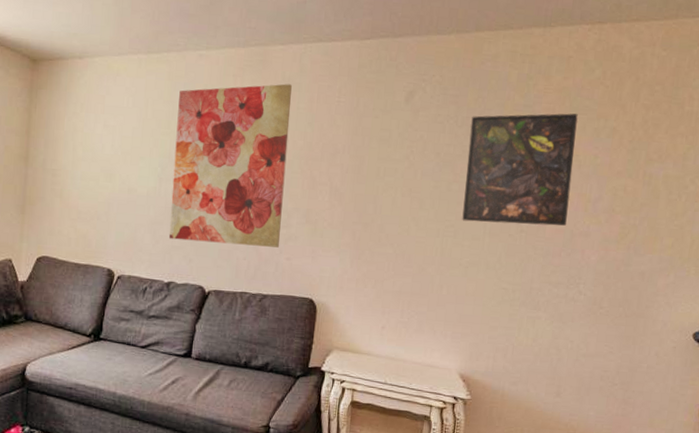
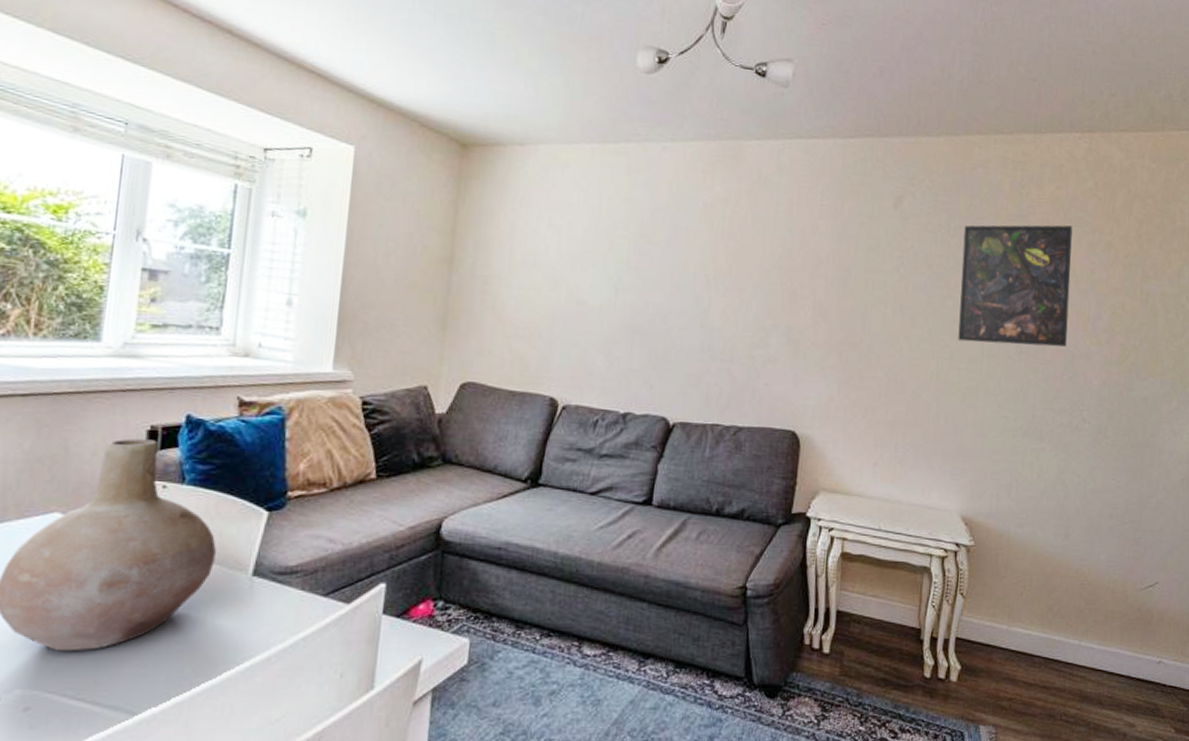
wall art: present [168,84,292,248] -> none [625,183,769,371]

